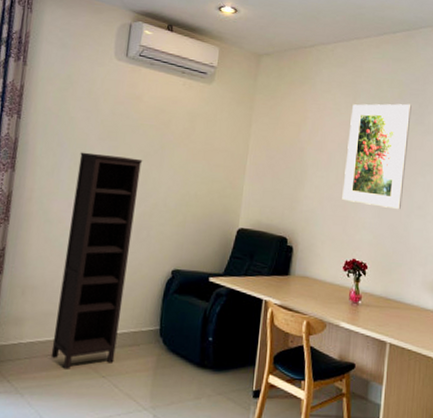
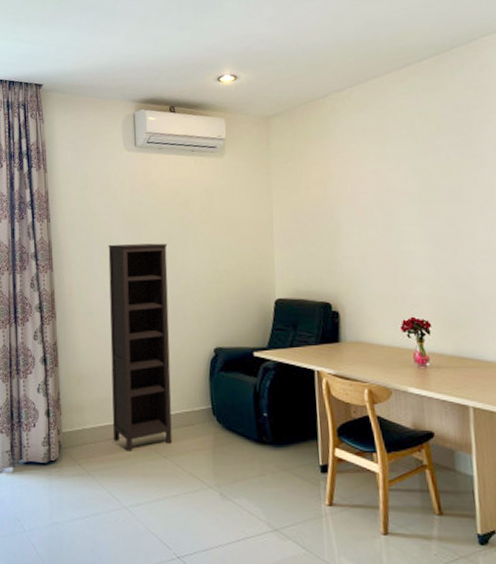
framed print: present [342,104,411,210] -> none [382,136,462,257]

